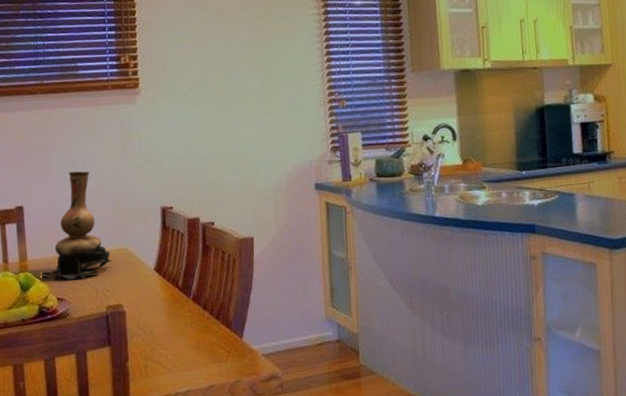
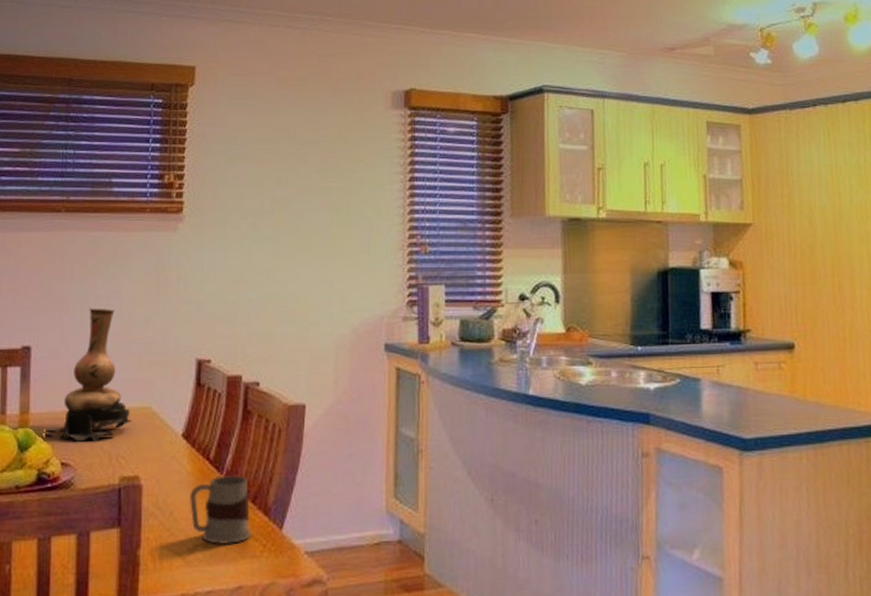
mug: none [165,297,218,354] -> present [190,474,251,545]

